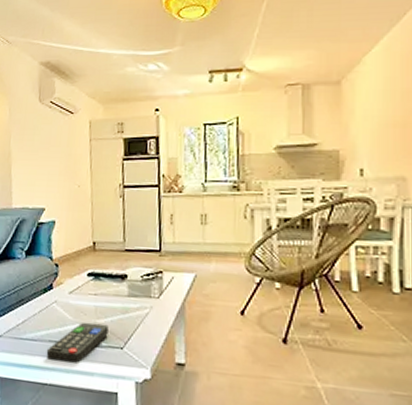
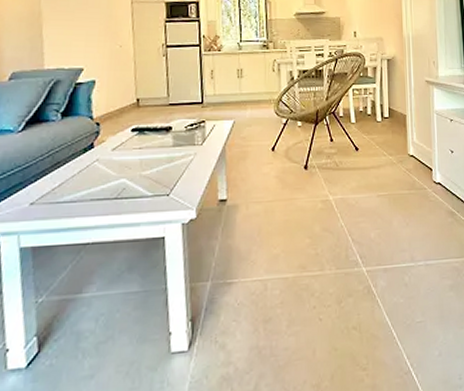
remote control: present [46,322,109,365] -> none [87,175,154,220]

